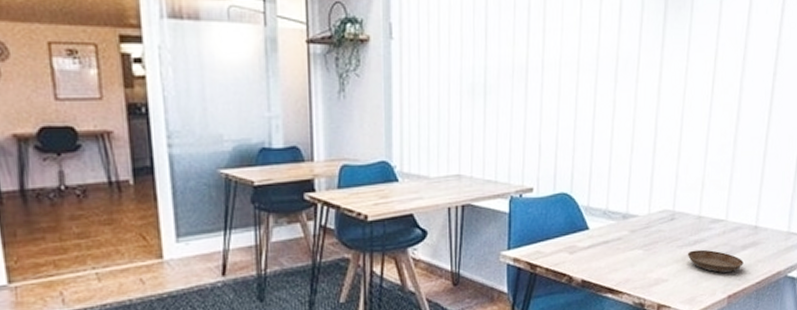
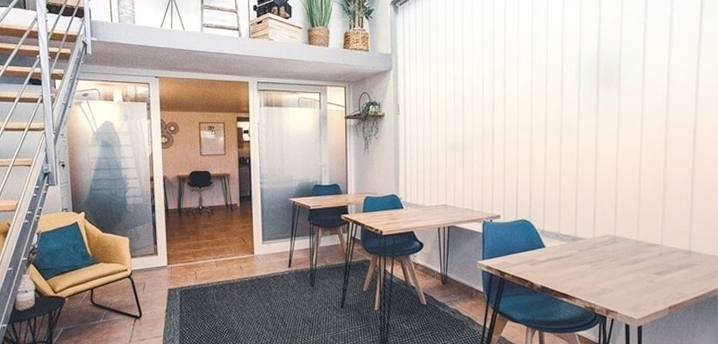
saucer: present [687,249,744,273] -> none [629,267,681,287]

